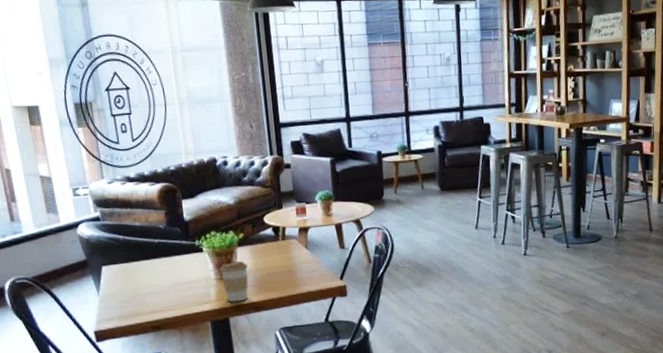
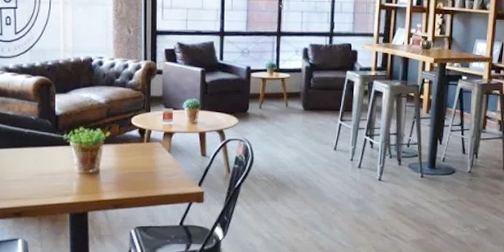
coffee cup: present [219,261,249,302] -> none [84,158,111,197]

